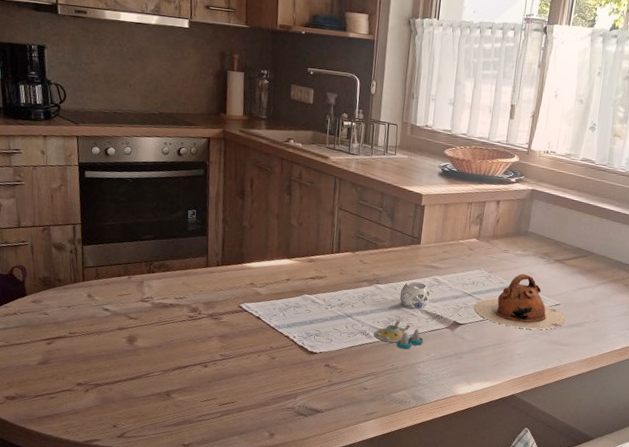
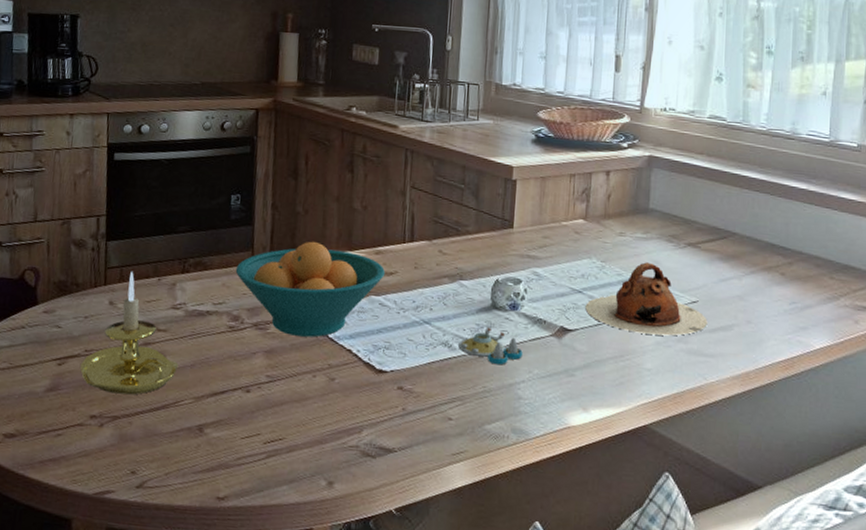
candle holder: none [66,270,148,368] -> present [80,271,179,395]
fruit bowl: none [193,250,317,326] -> present [235,241,386,337]

